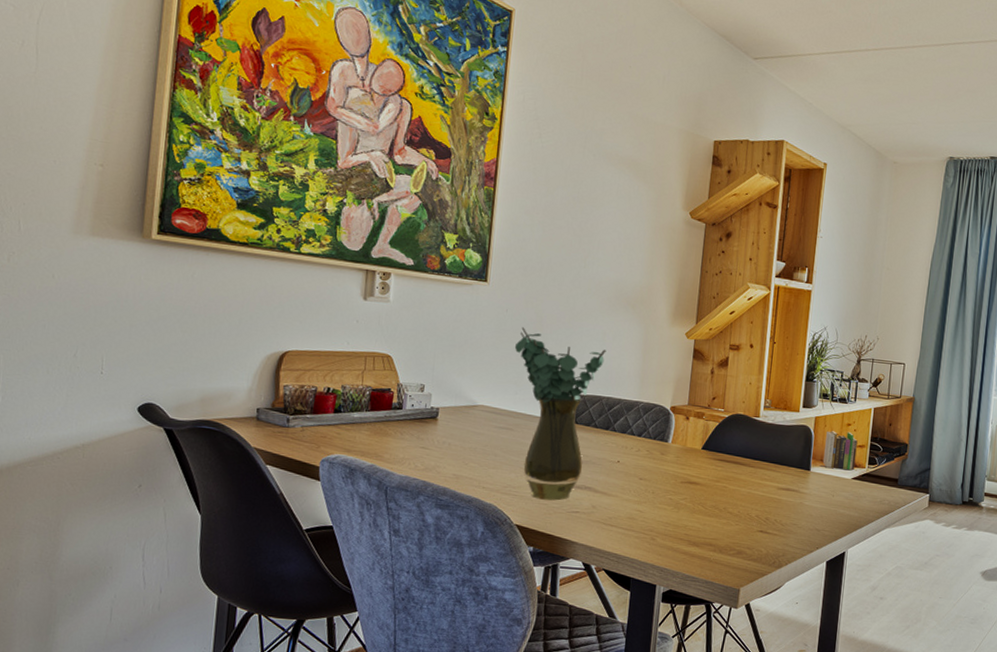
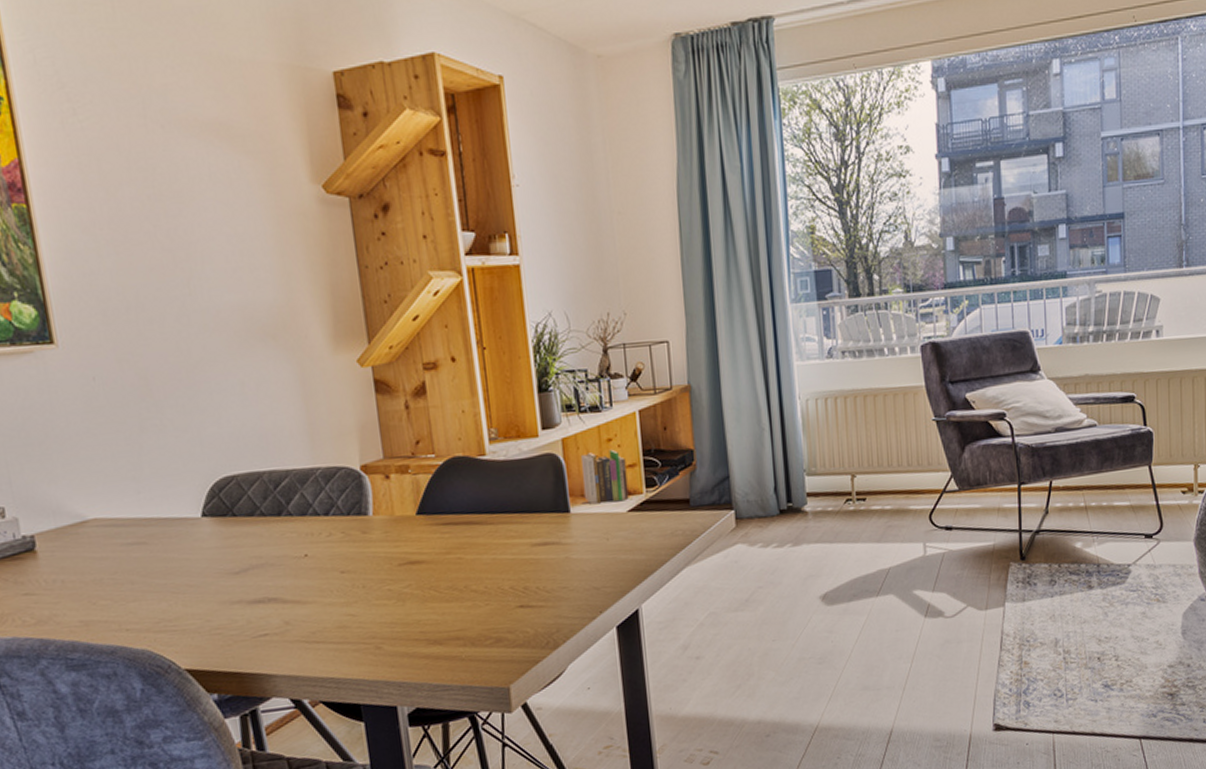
vase: present [514,327,607,501] -> none [118,398,259,630]

